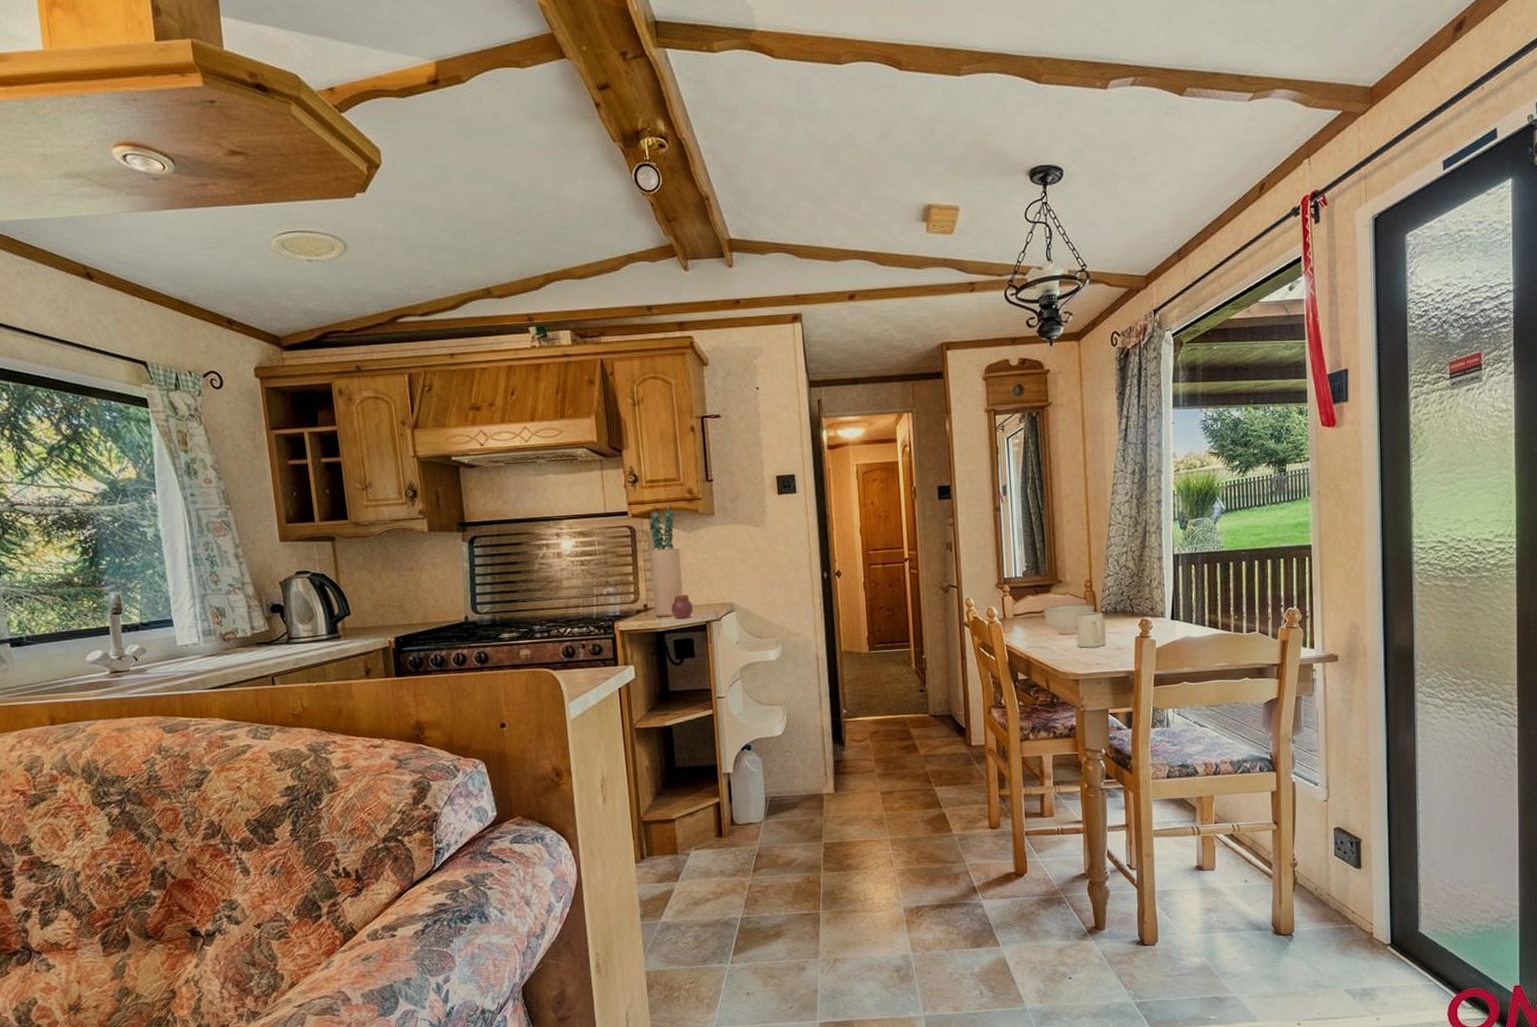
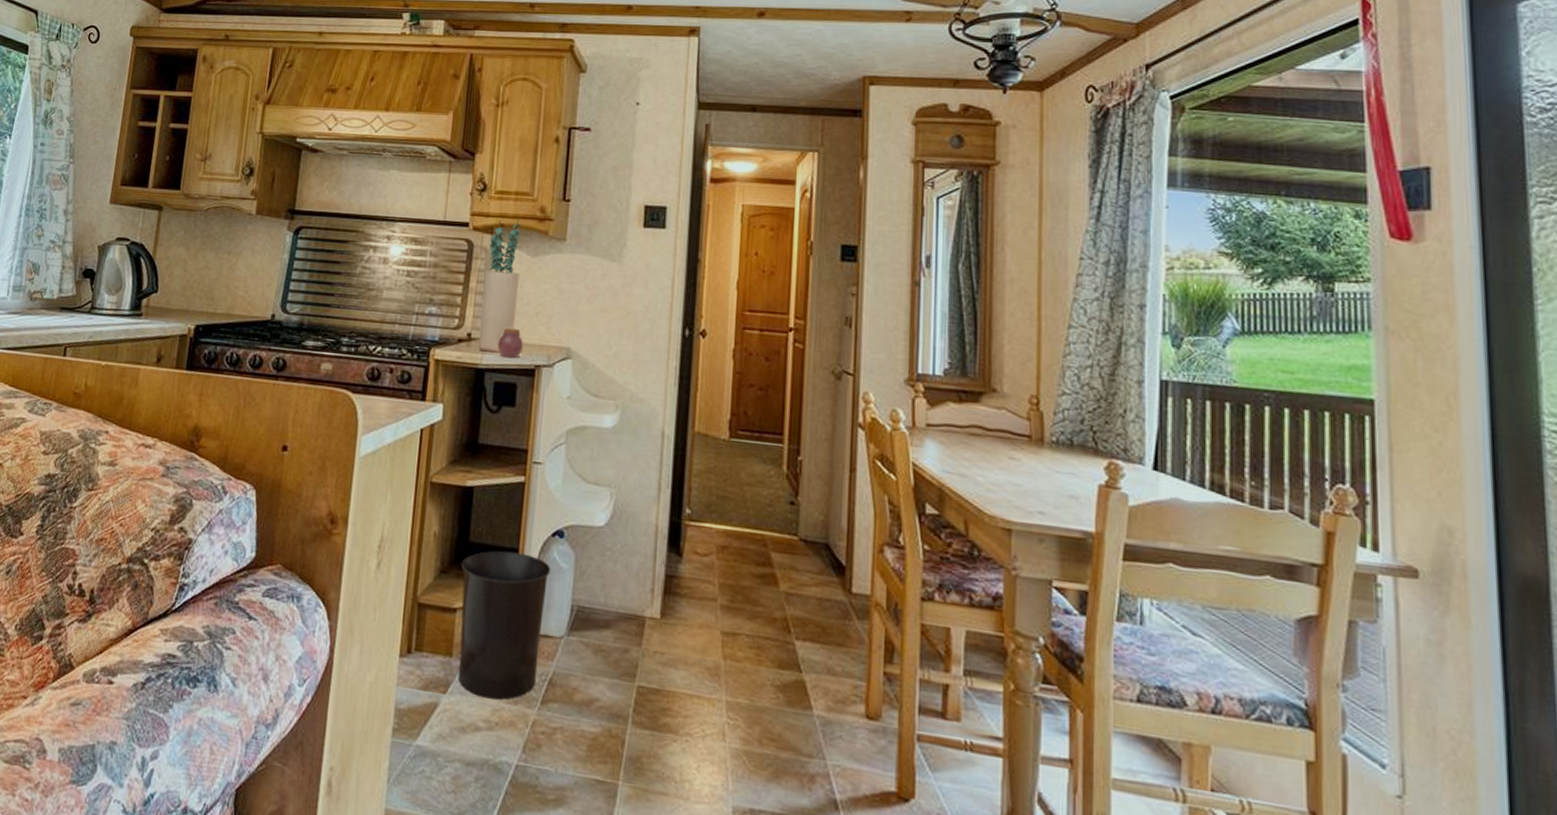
waste bin: none [672,767,747,878] -> present [457,551,550,700]
bowl: present [1043,604,1095,635] -> none [967,422,1041,466]
mug: present [1074,611,1106,648] -> none [1011,437,1056,490]

